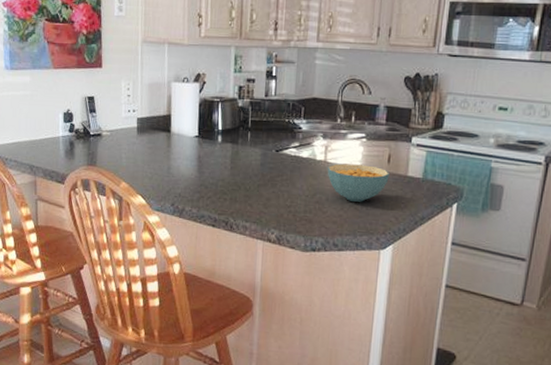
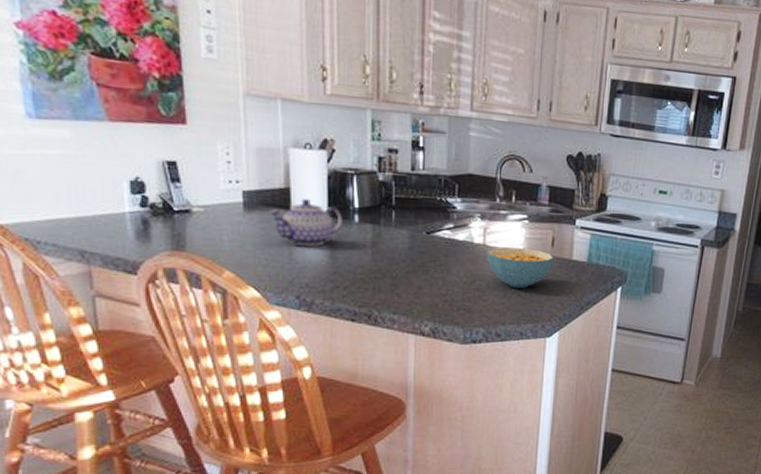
teapot: none [154,123,209,163] -> present [268,199,343,247]

